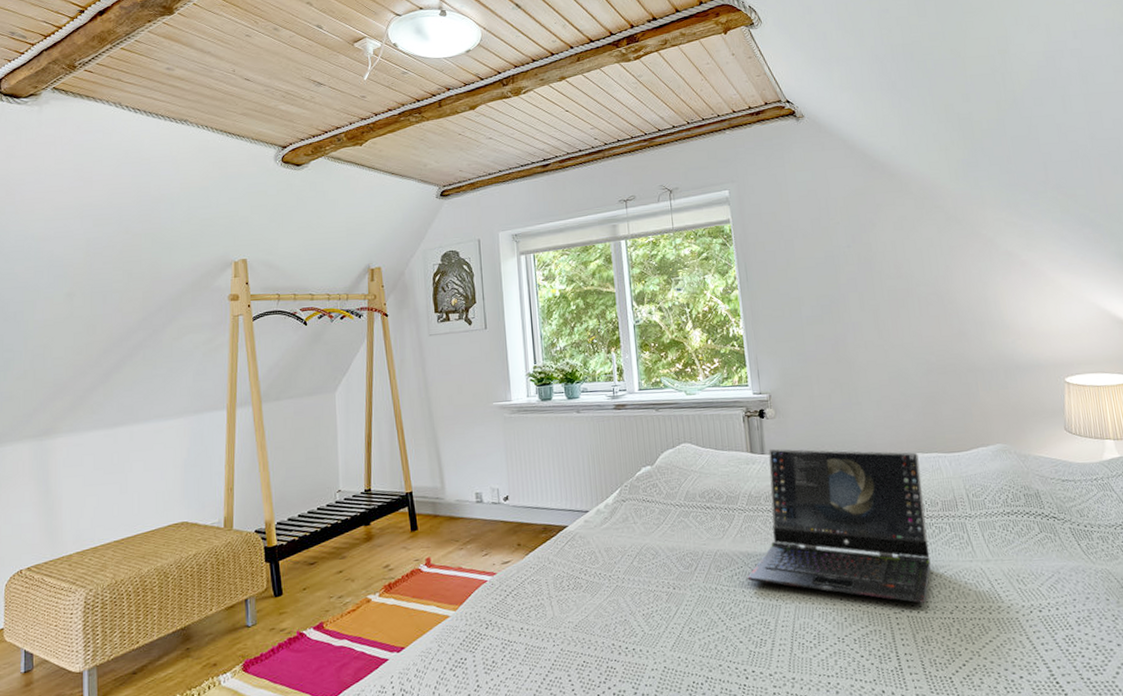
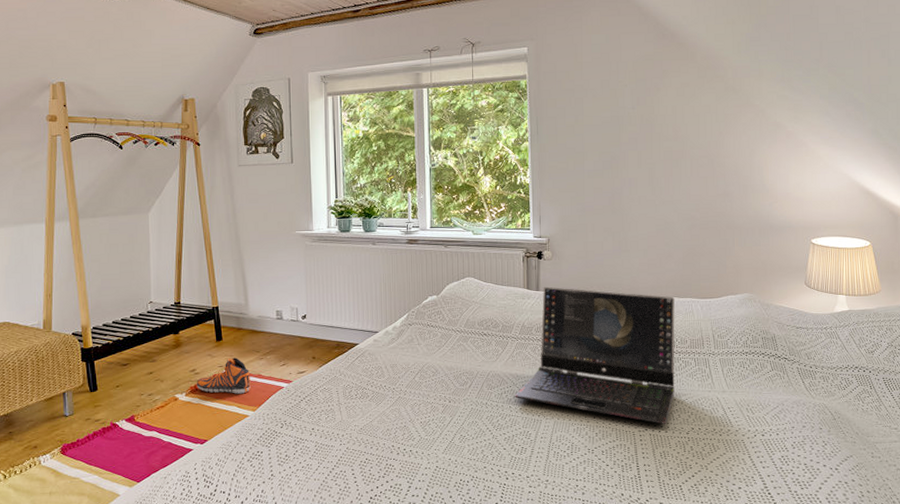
sneaker: none [390,549,451,592] -> present [196,358,251,394]

